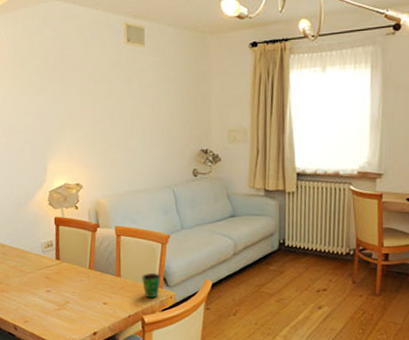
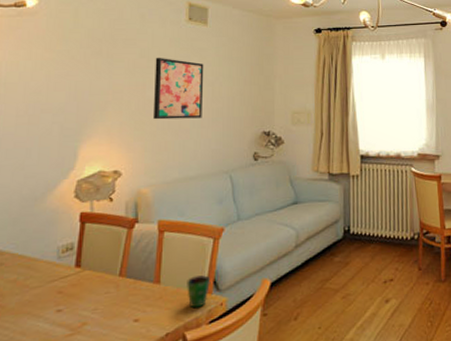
wall art: none [101,80,145,139] -> present [152,57,204,120]

